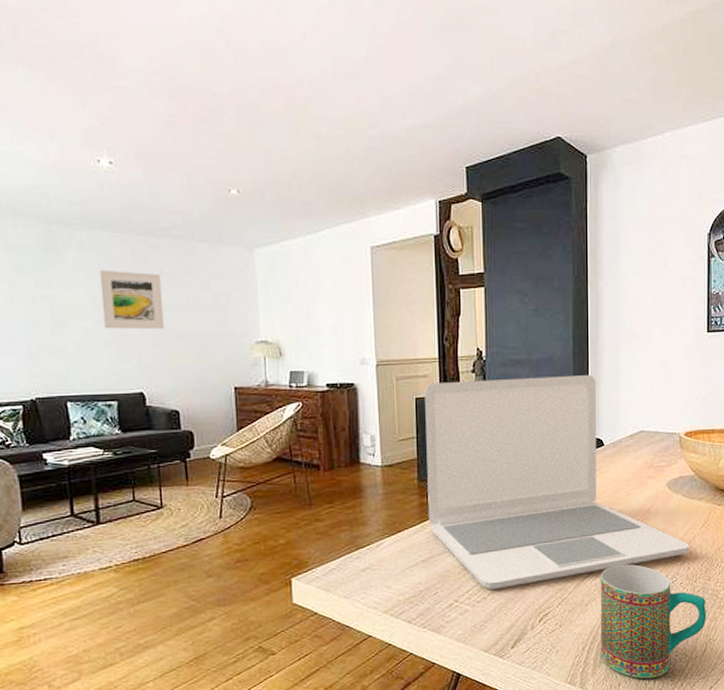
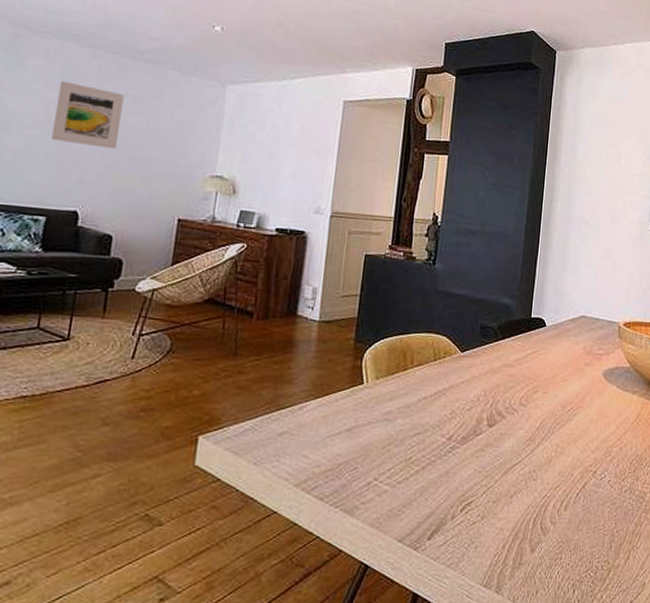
laptop: present [425,374,689,591] -> none [359,242,620,471]
mug: present [600,564,707,679] -> none [521,454,632,587]

